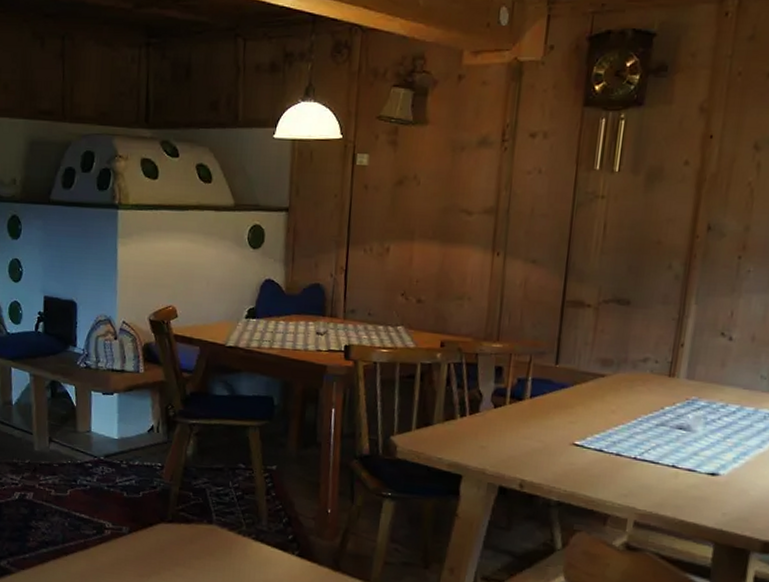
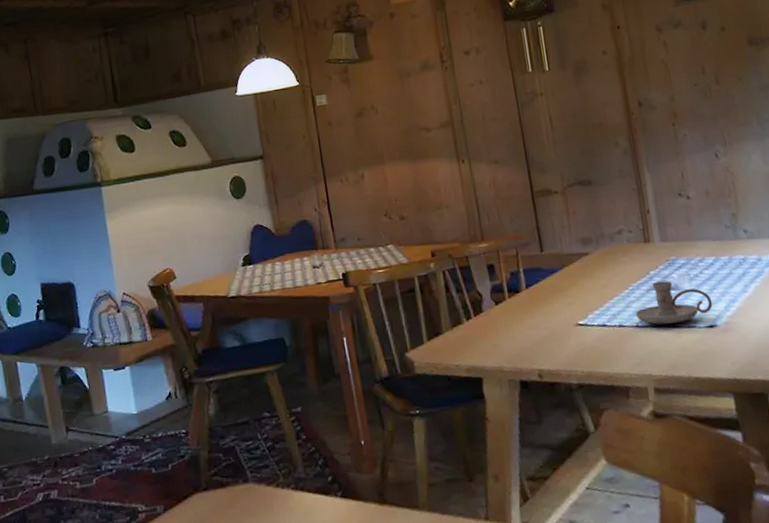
candle holder: none [637,418,722,464] -> present [635,281,713,325]

